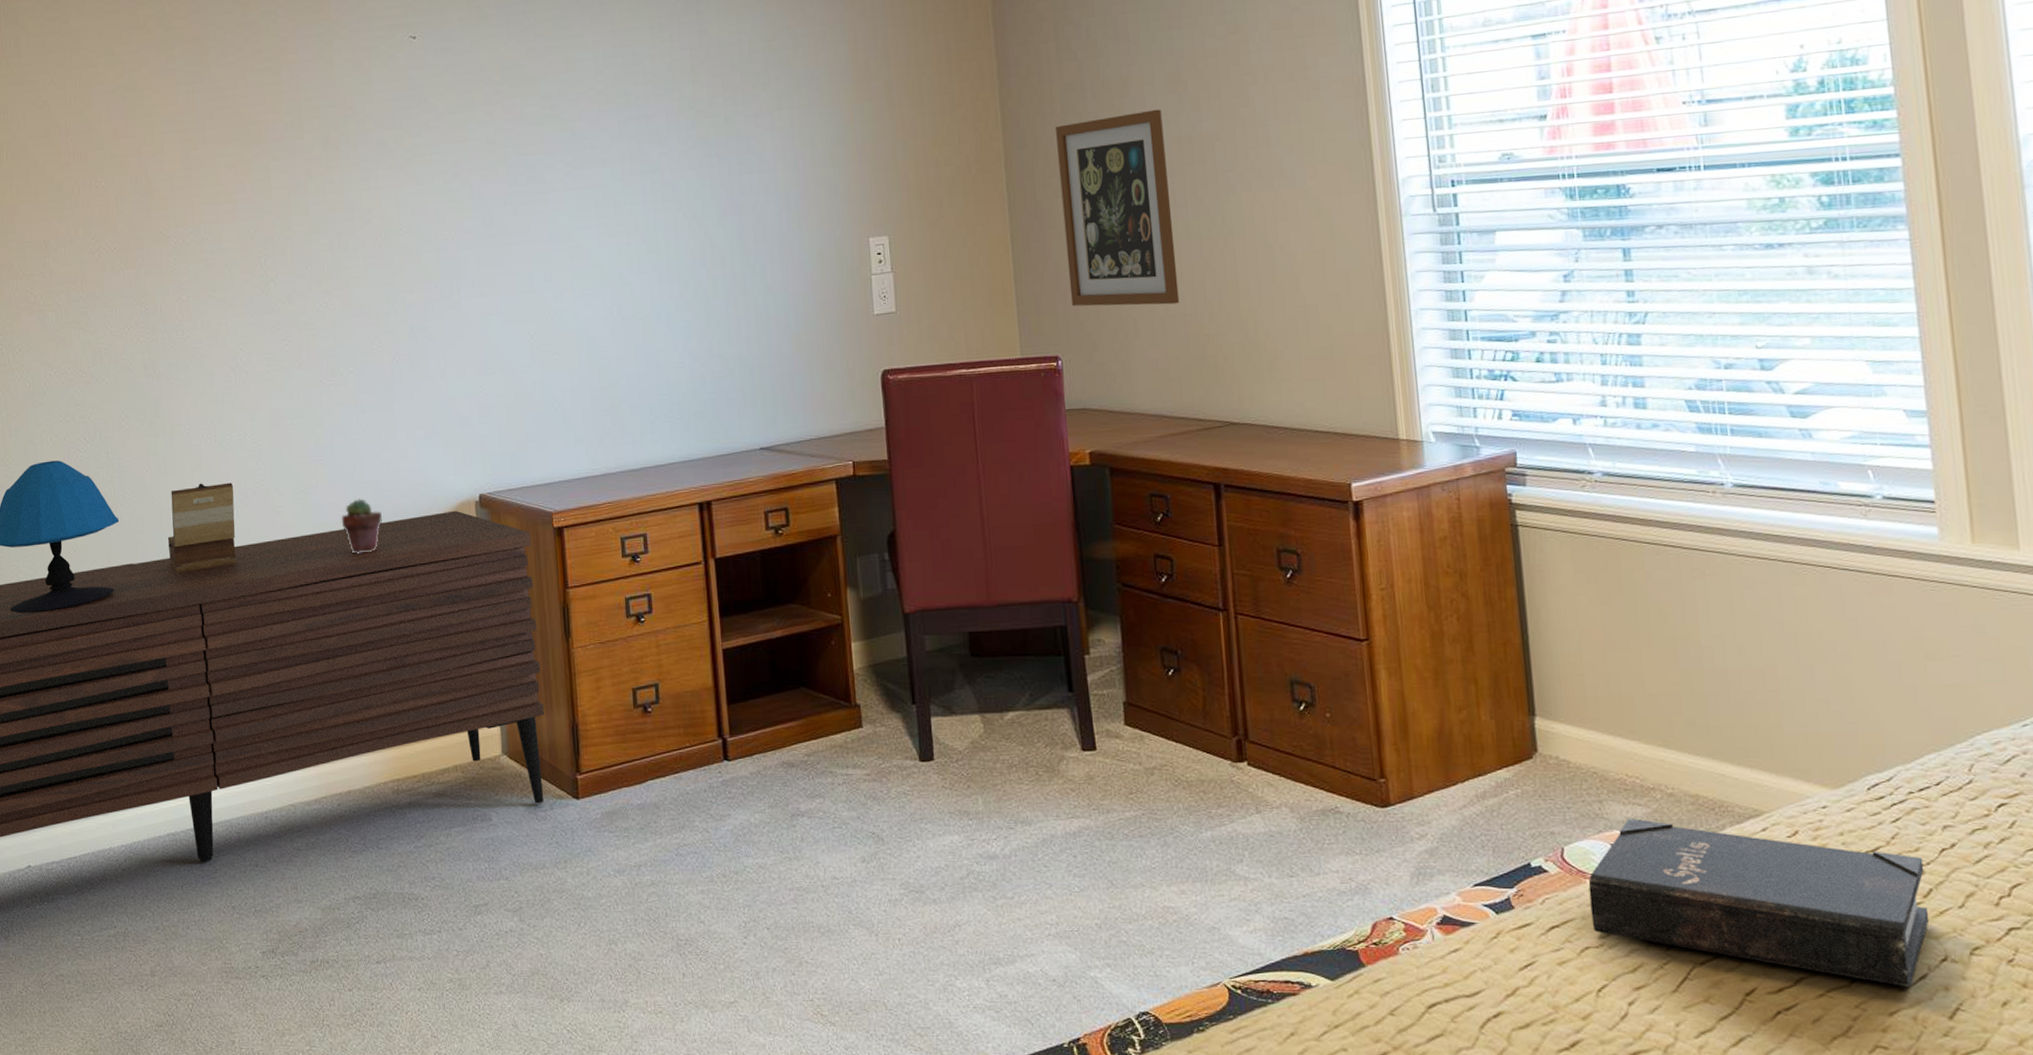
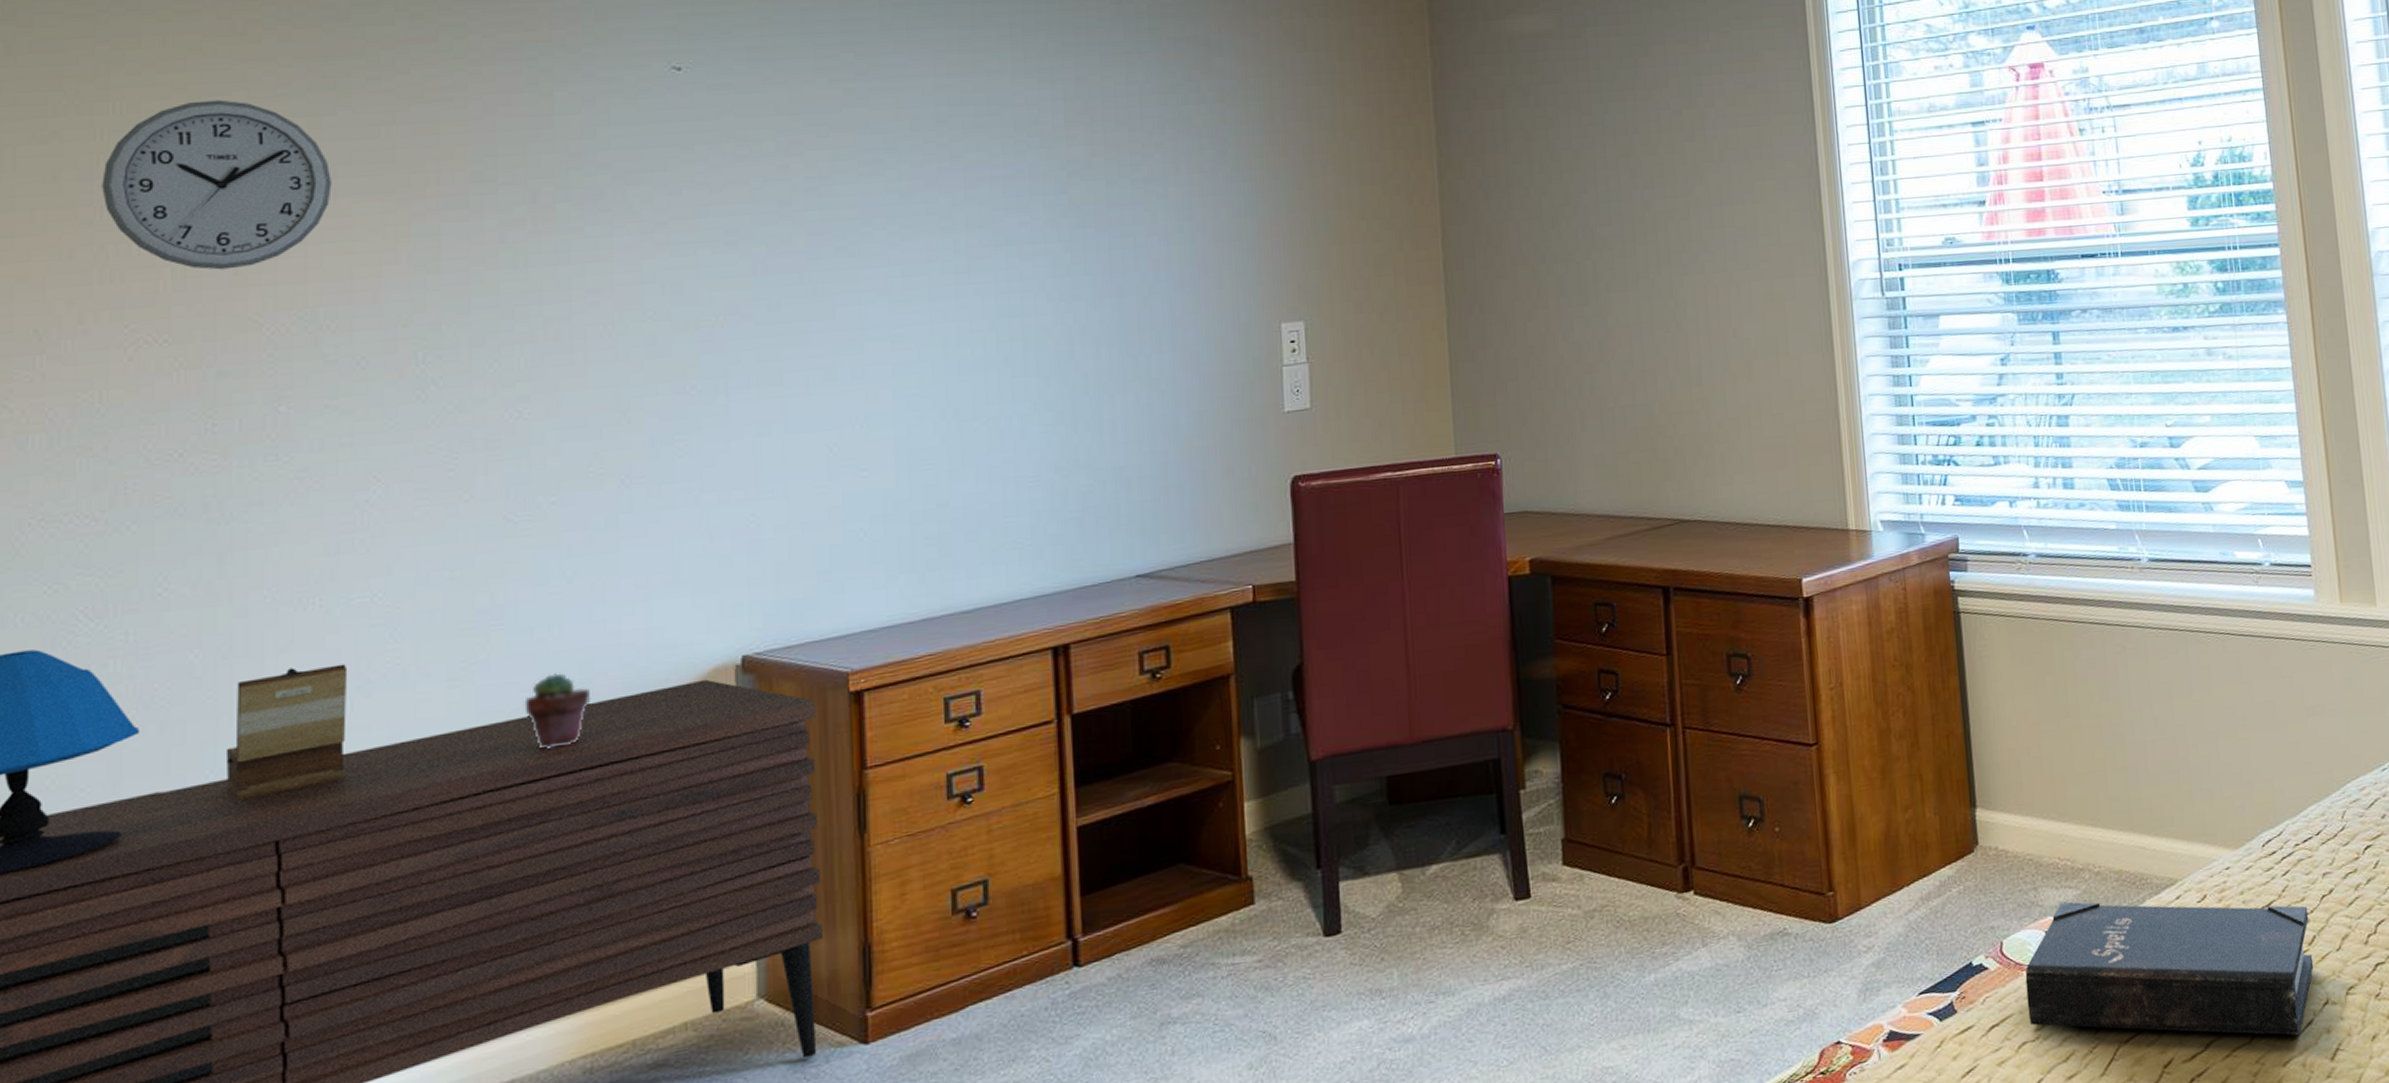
wall clock: none [72,74,203,198] -> present [102,99,332,270]
wall art: present [1056,109,1180,307] -> none [1499,185,1630,399]

